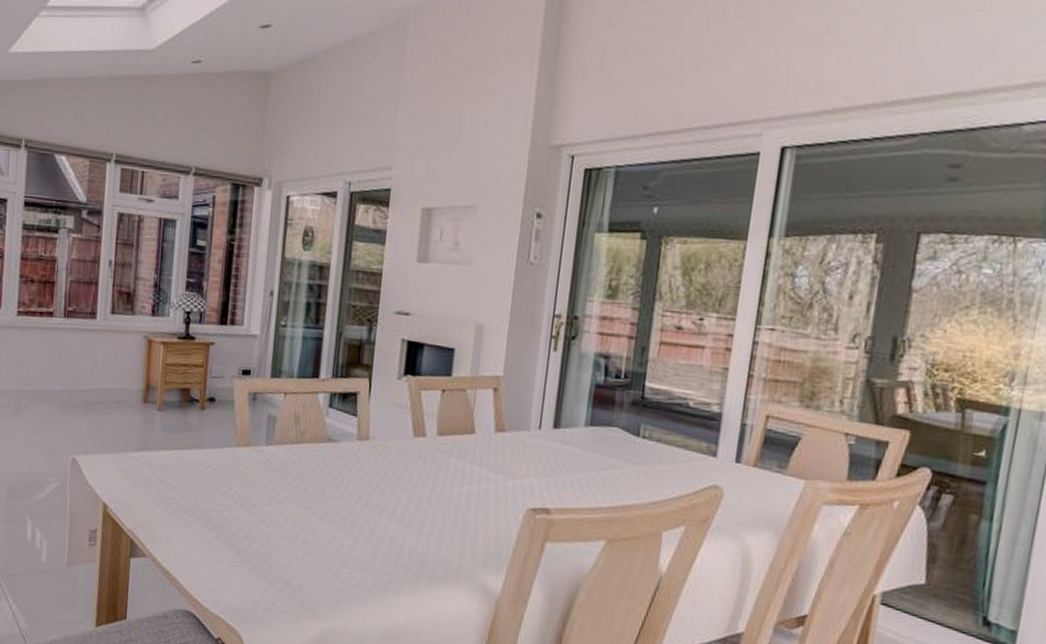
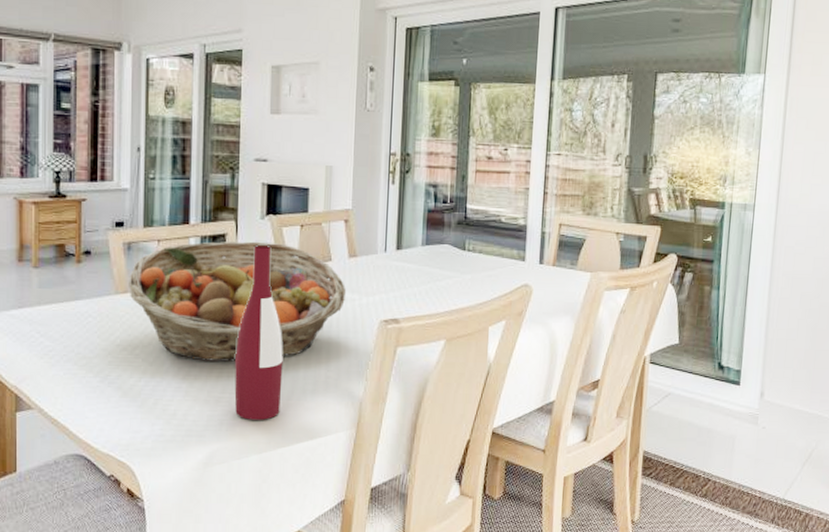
fruit basket: none [251,399,490,537] -> present [129,241,347,362]
wine bottle: none [353,408,412,604] -> present [234,245,283,420]

